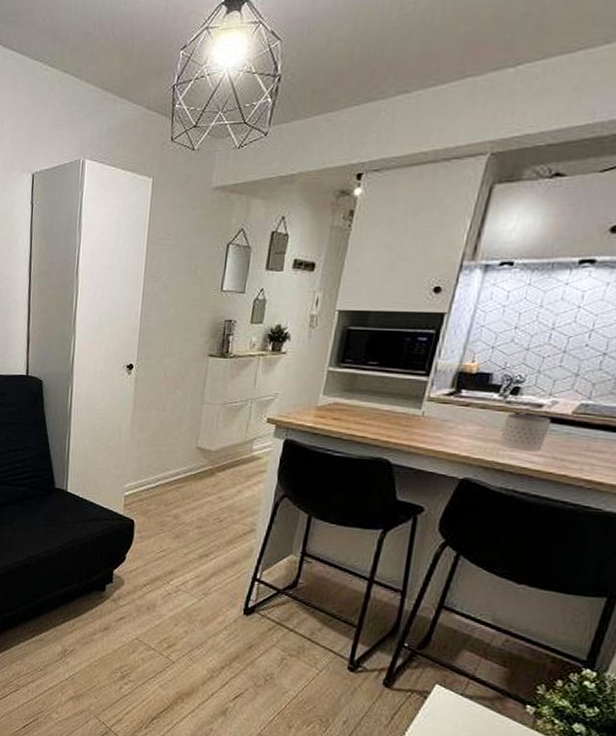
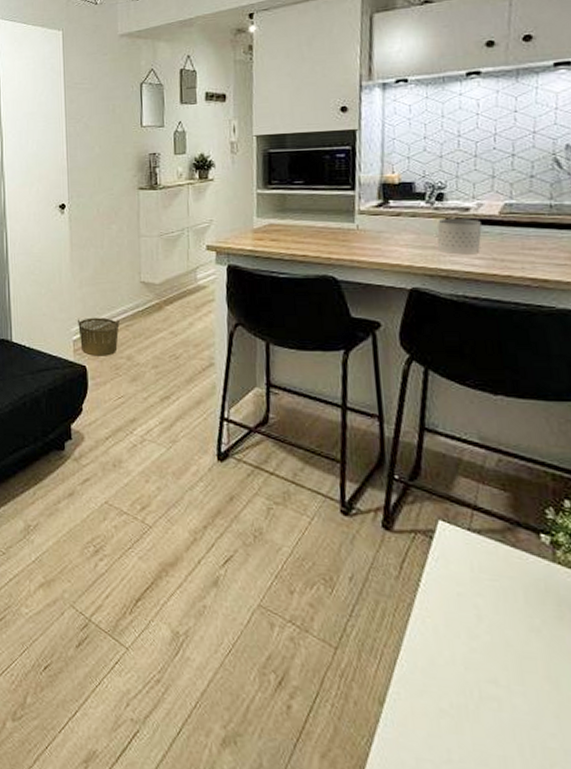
basket: none [131,476,171,513] -> present [78,317,120,356]

